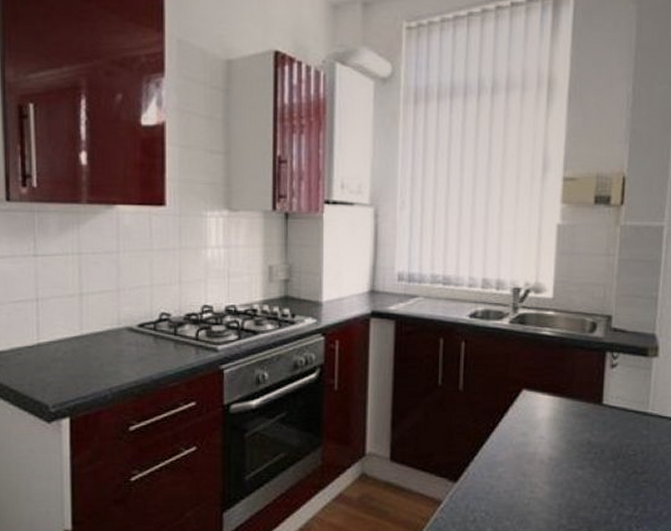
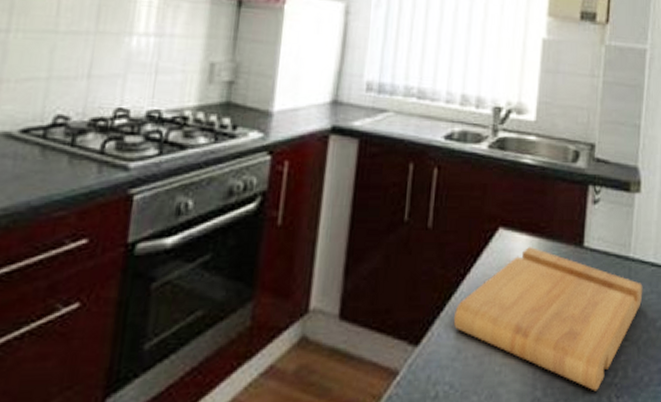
cutting board: none [486,405,661,522] -> present [453,247,643,392]

